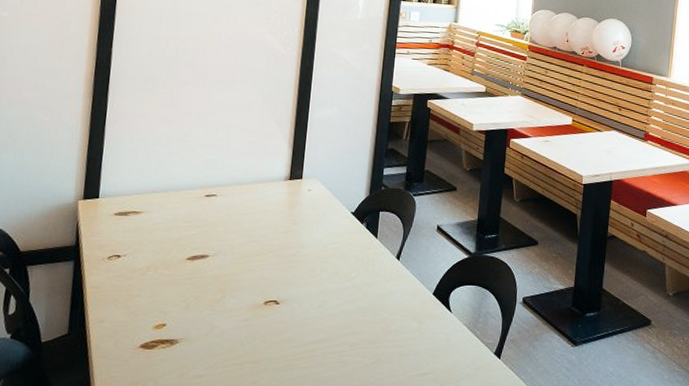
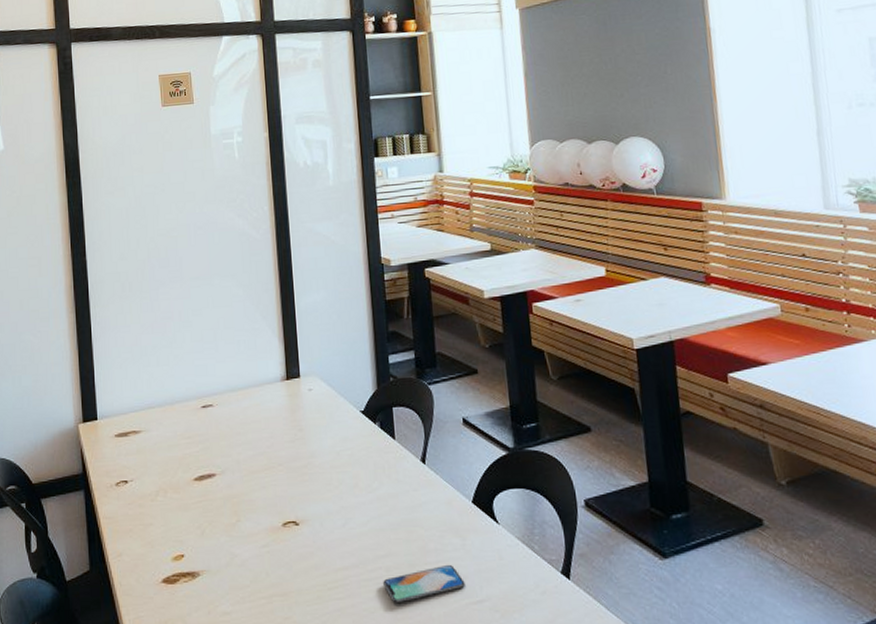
smartphone: none [345,343,415,373] -> present [383,564,465,604]

